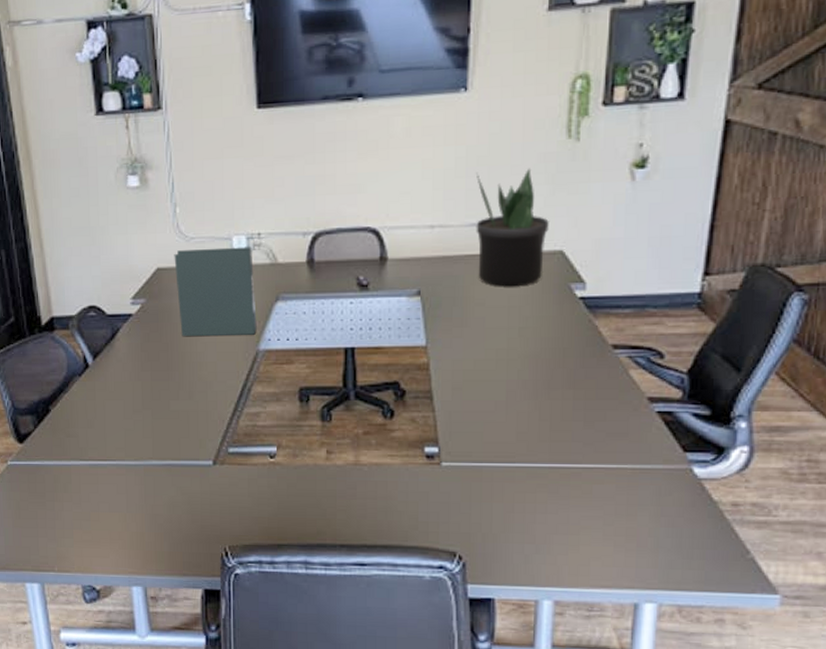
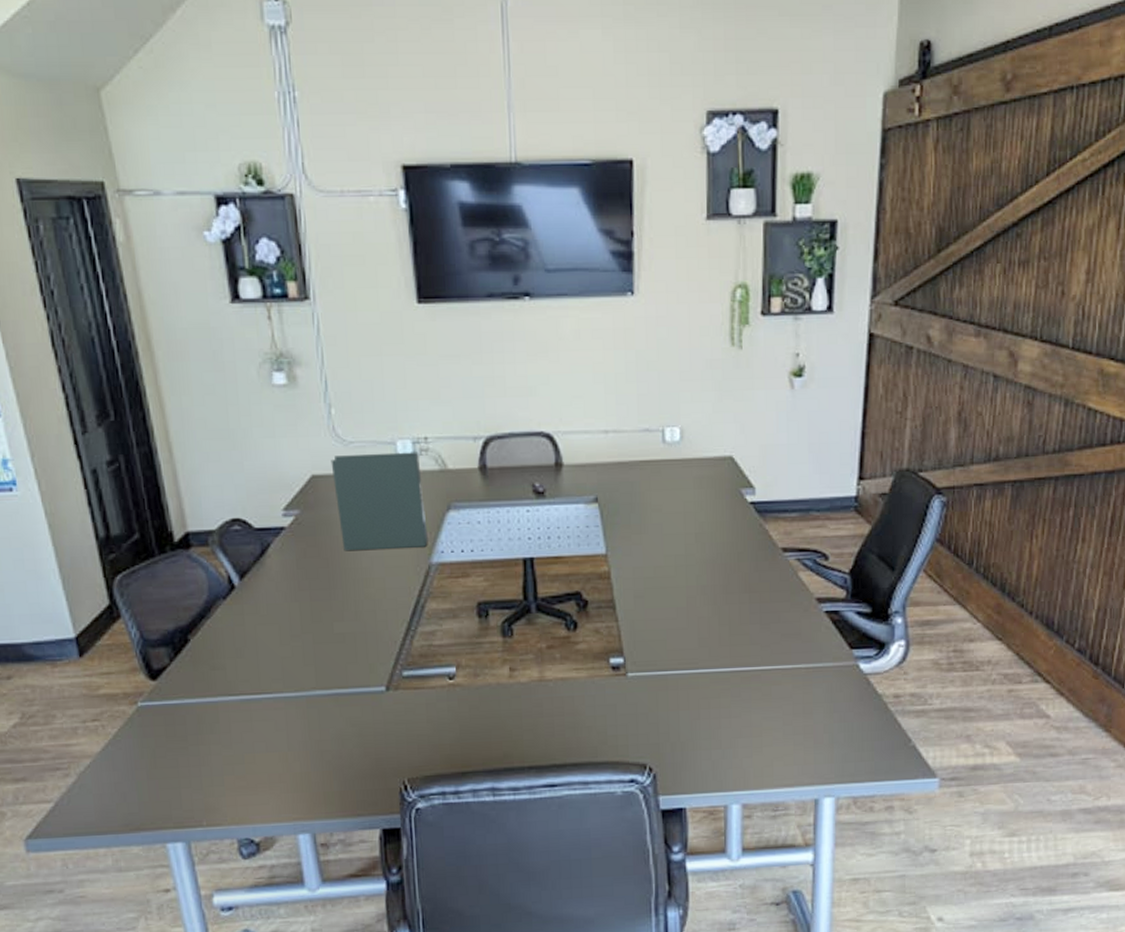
planter: present [476,168,549,286] -> none [647,374,718,492]

